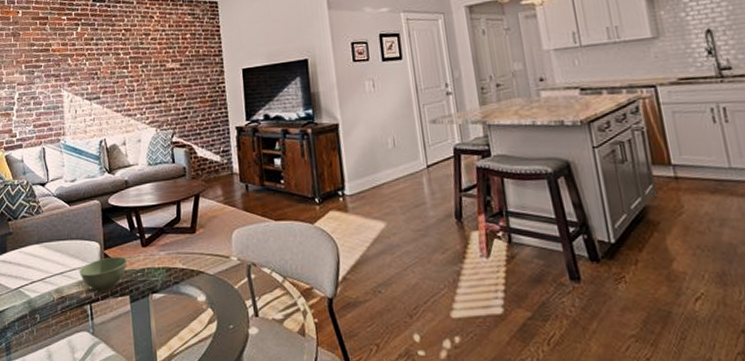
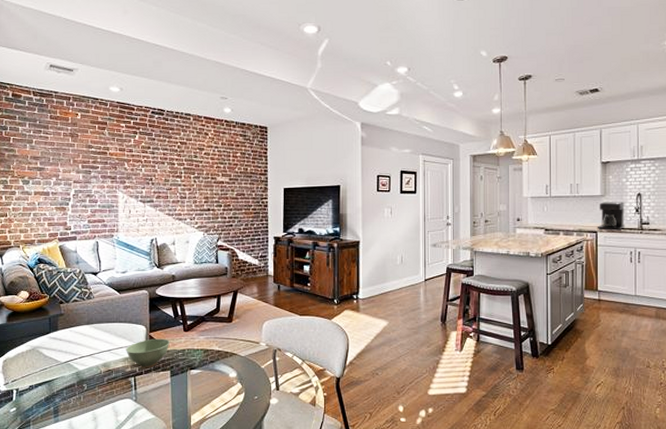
coffee maker: none [652,42,697,83] -> present [597,202,626,231]

